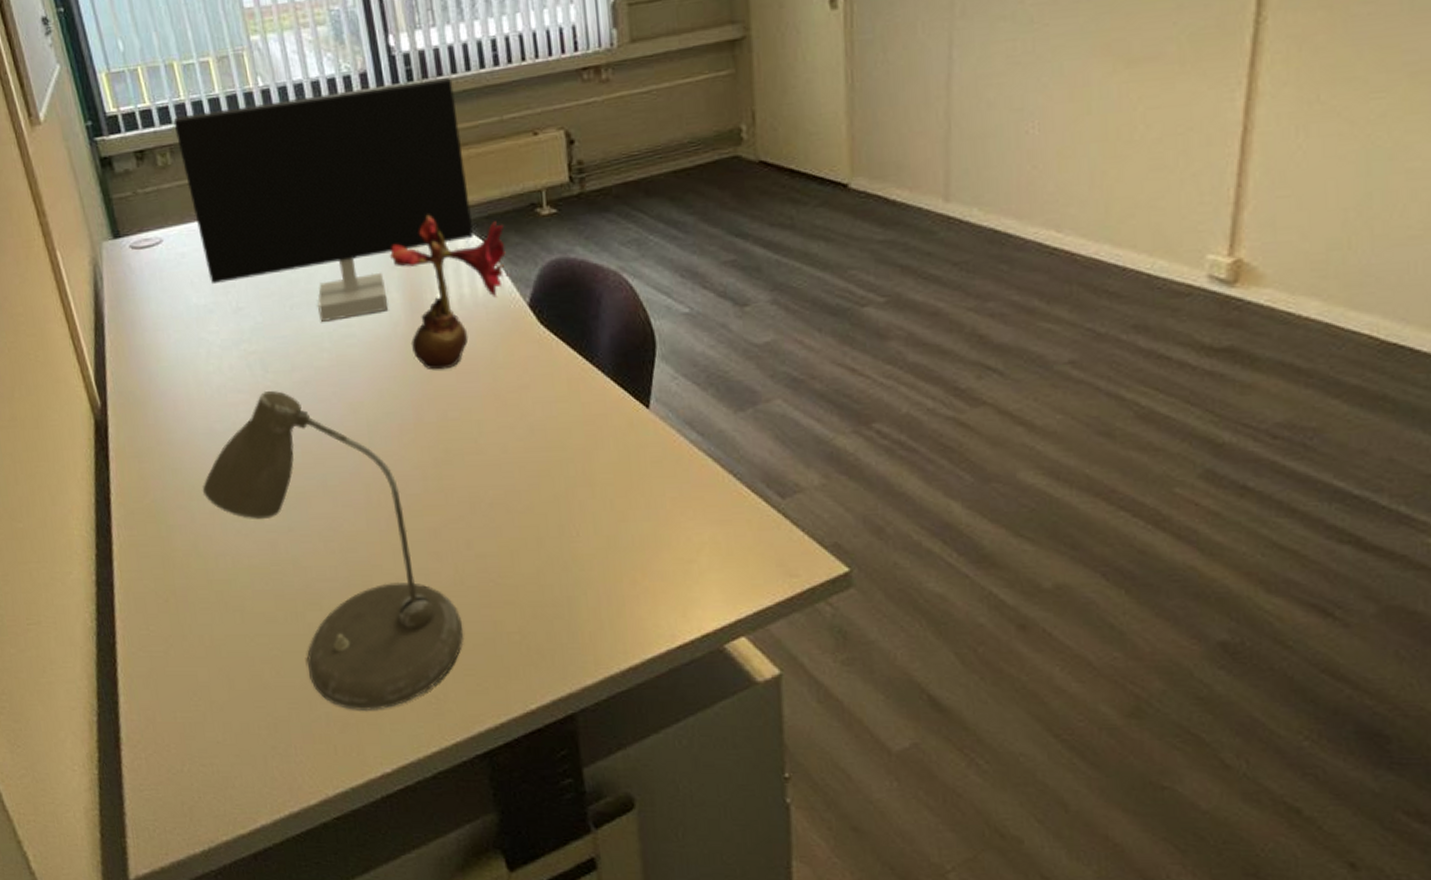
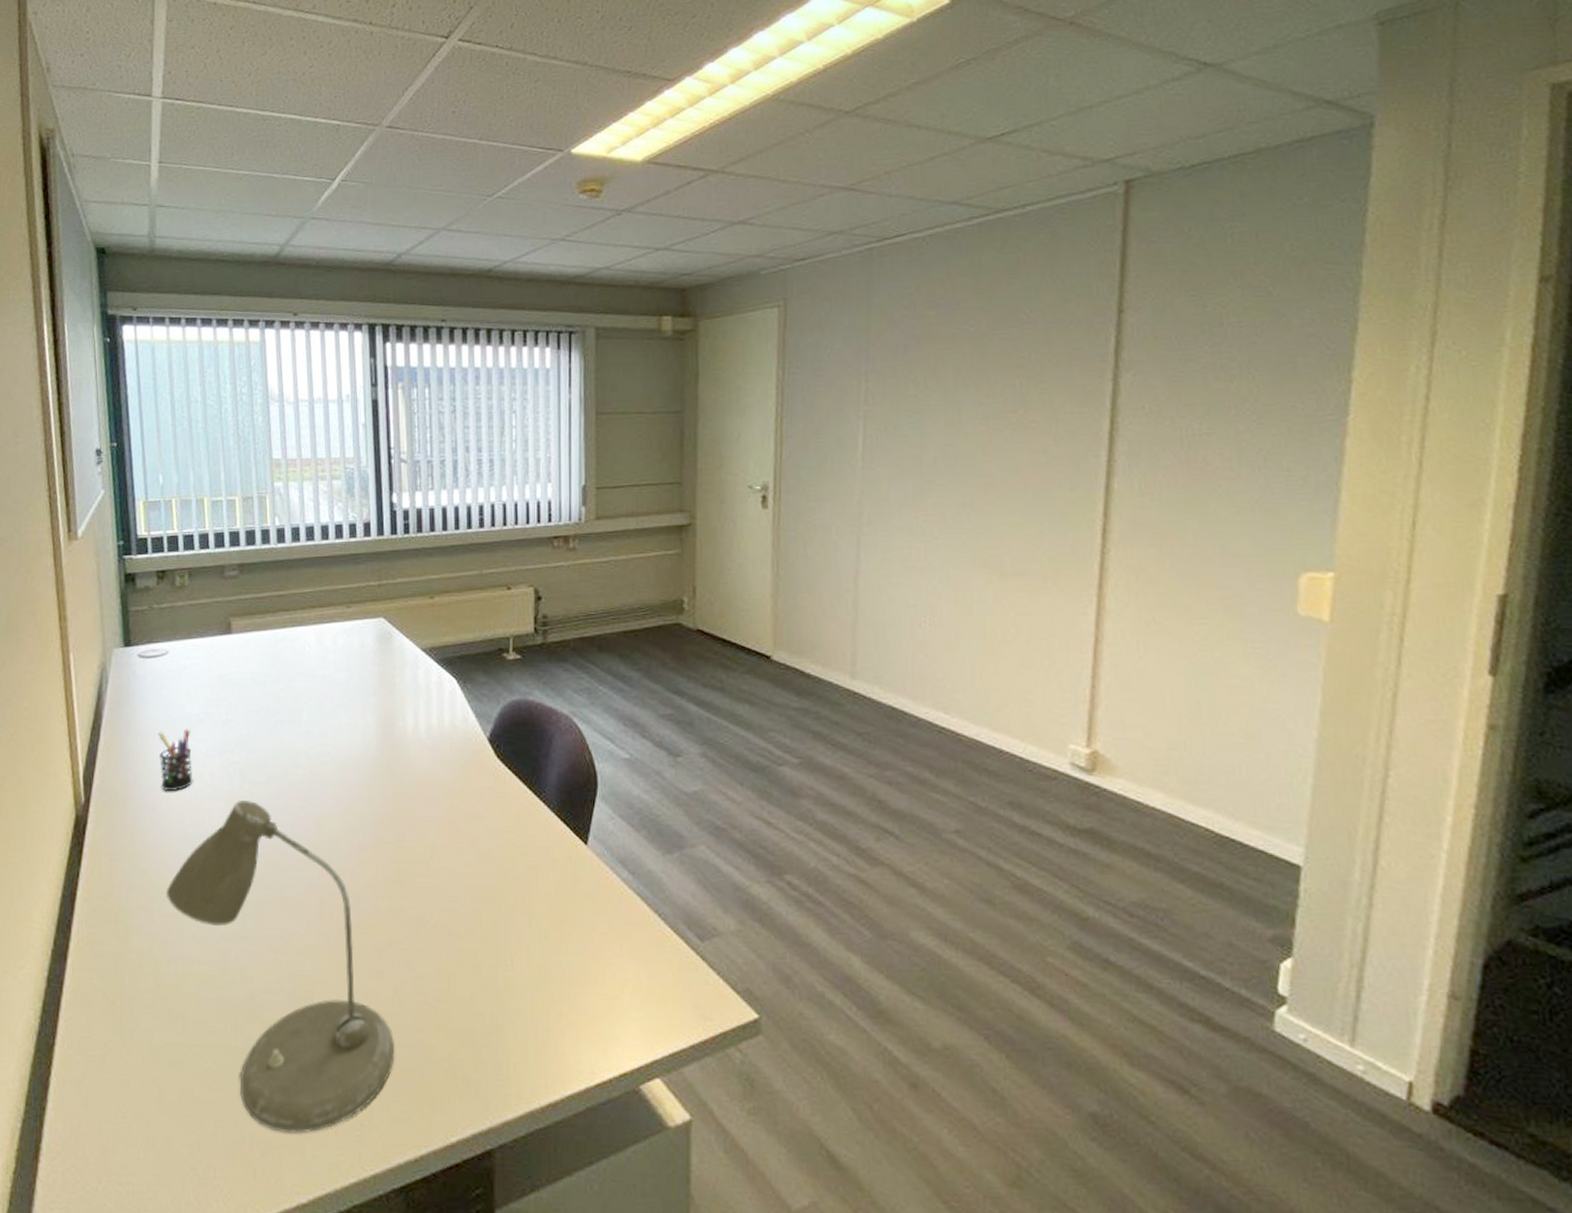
pen holder: none [166,321,212,389] -> present [158,729,193,792]
monitor: present [173,76,475,322] -> none [196,532,447,739]
flower: present [389,215,511,370] -> none [369,651,475,793]

